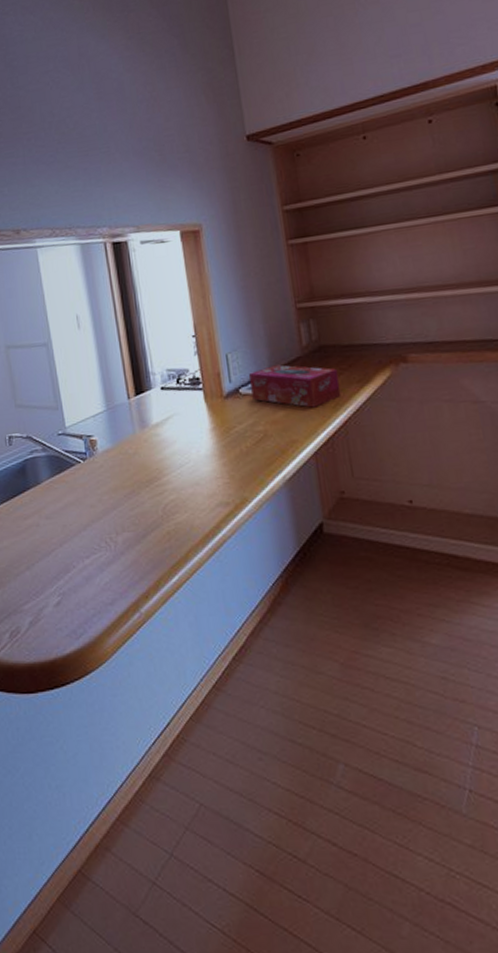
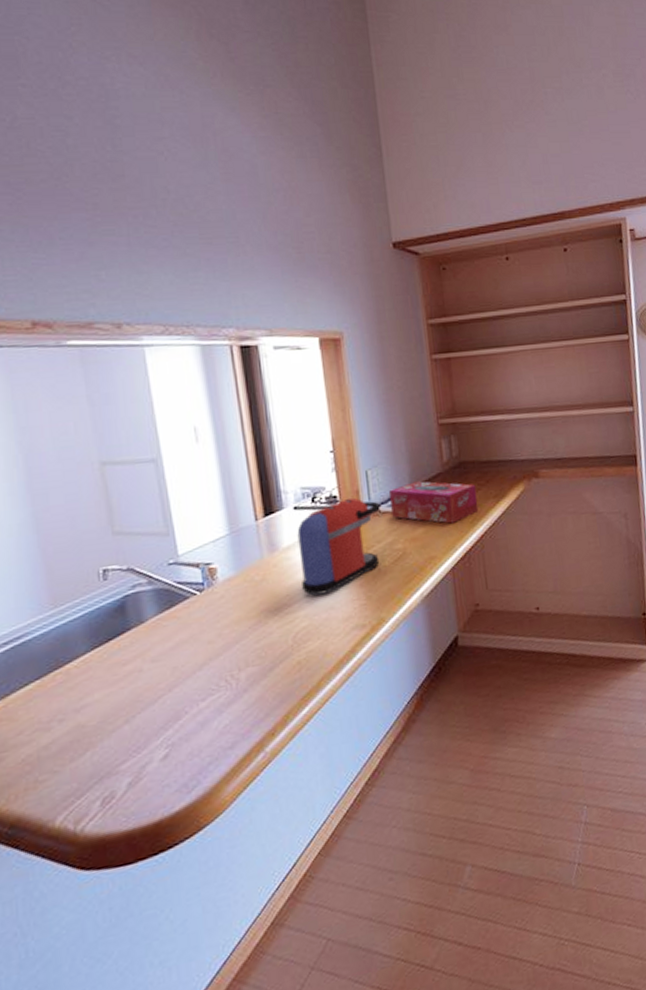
coffee maker: none [164,379,242,471] -> present [297,497,380,596]

